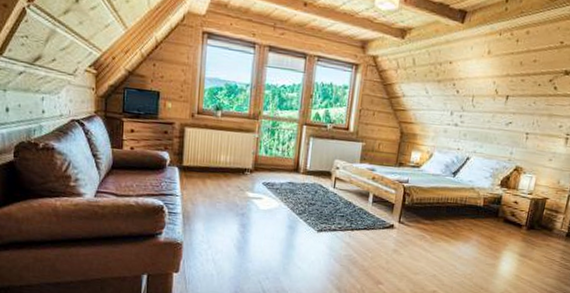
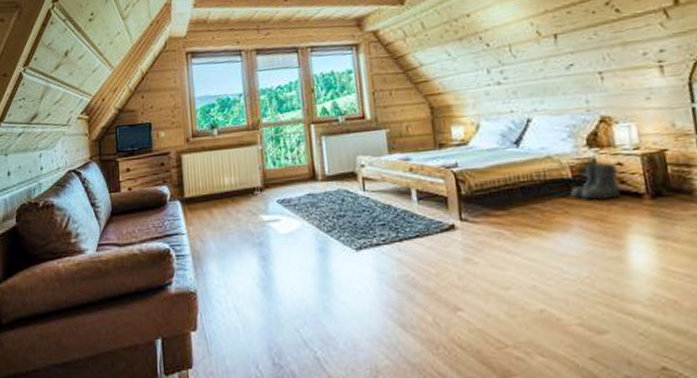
boots: none [478,197,514,226] -> present [571,161,620,201]

